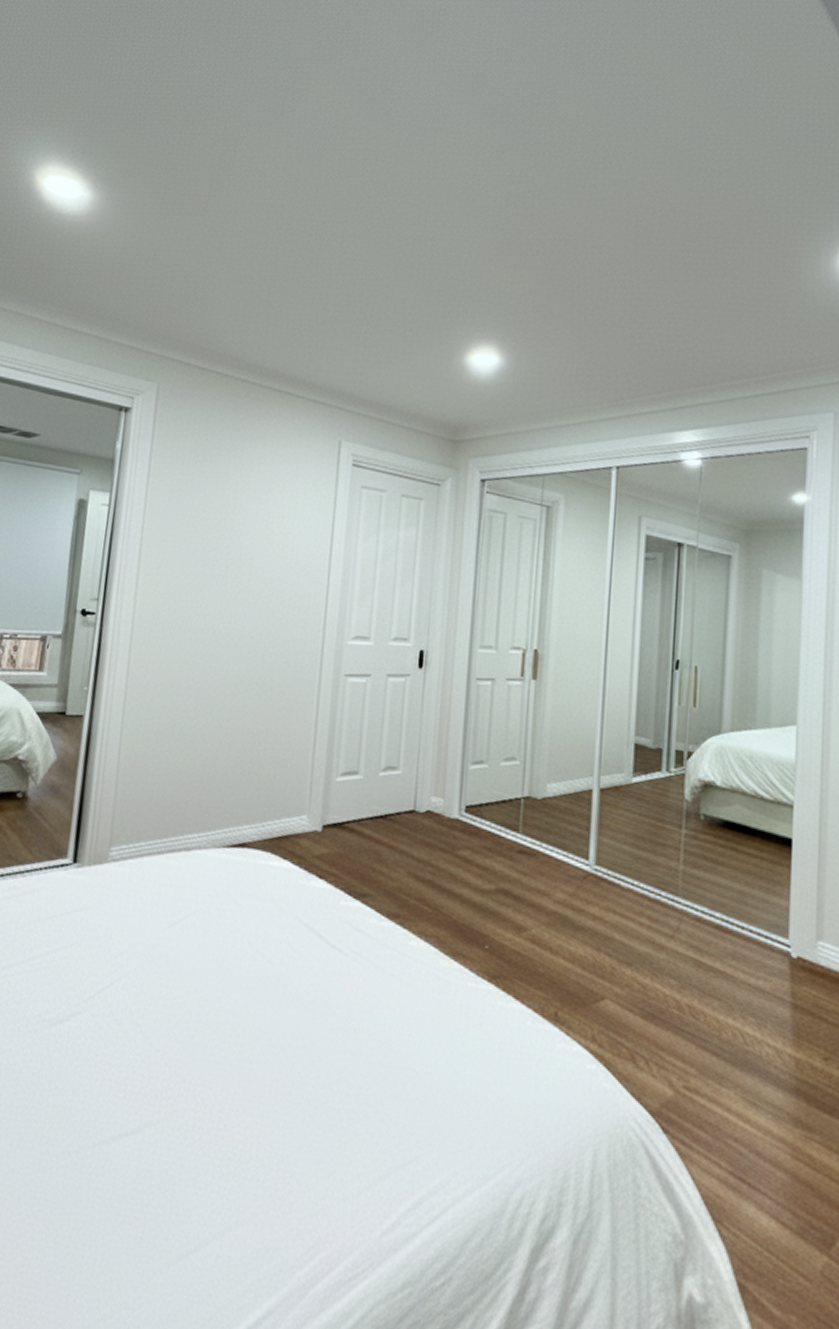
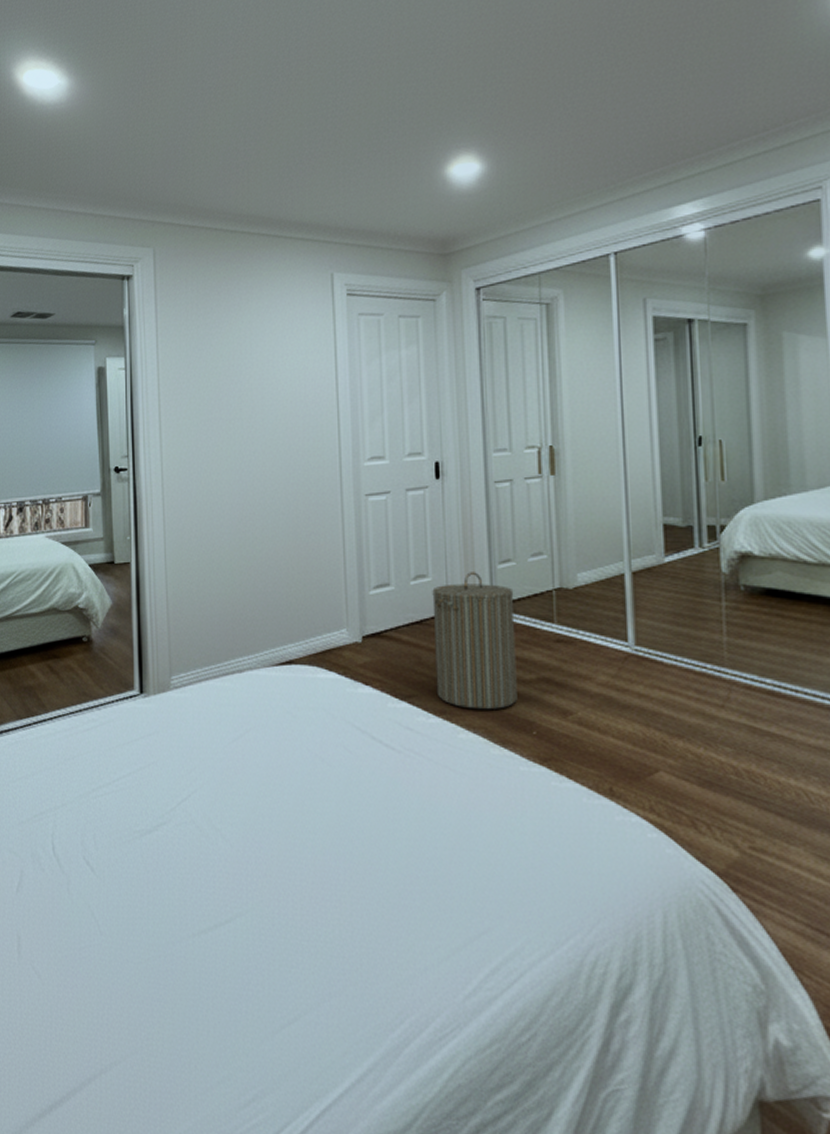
laundry hamper: none [392,769,483,918] -> present [432,572,517,710]

